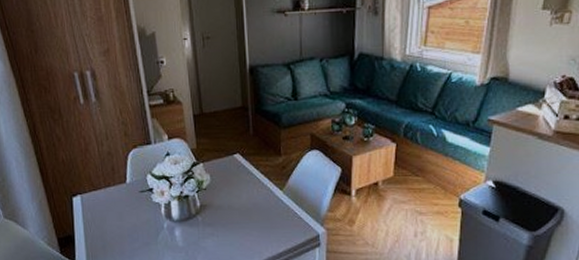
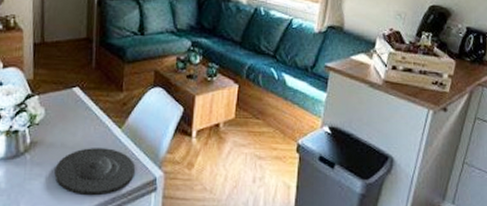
plate: none [225,209,298,252] -> present [54,148,135,196]

